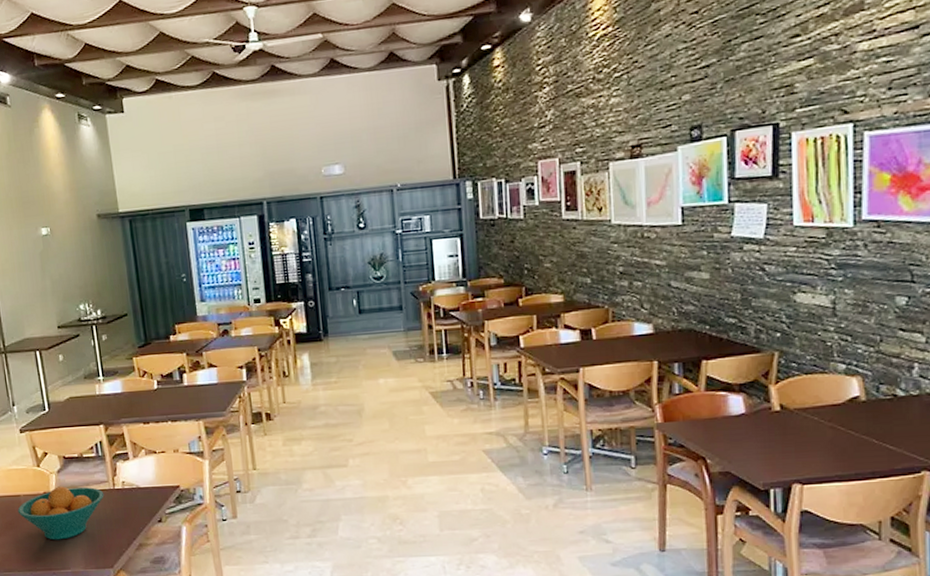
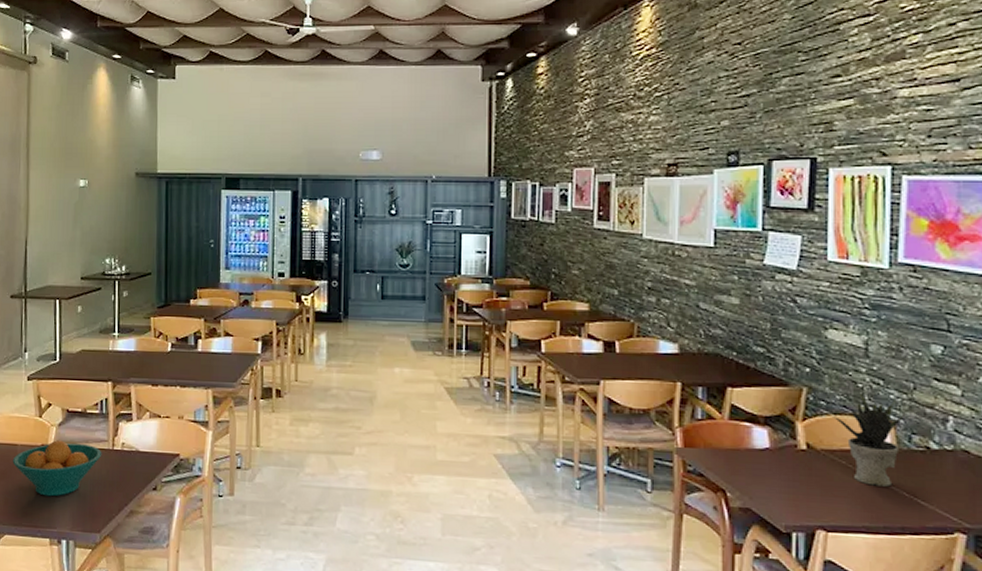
potted plant: none [804,352,872,437] -> present [833,394,904,487]

